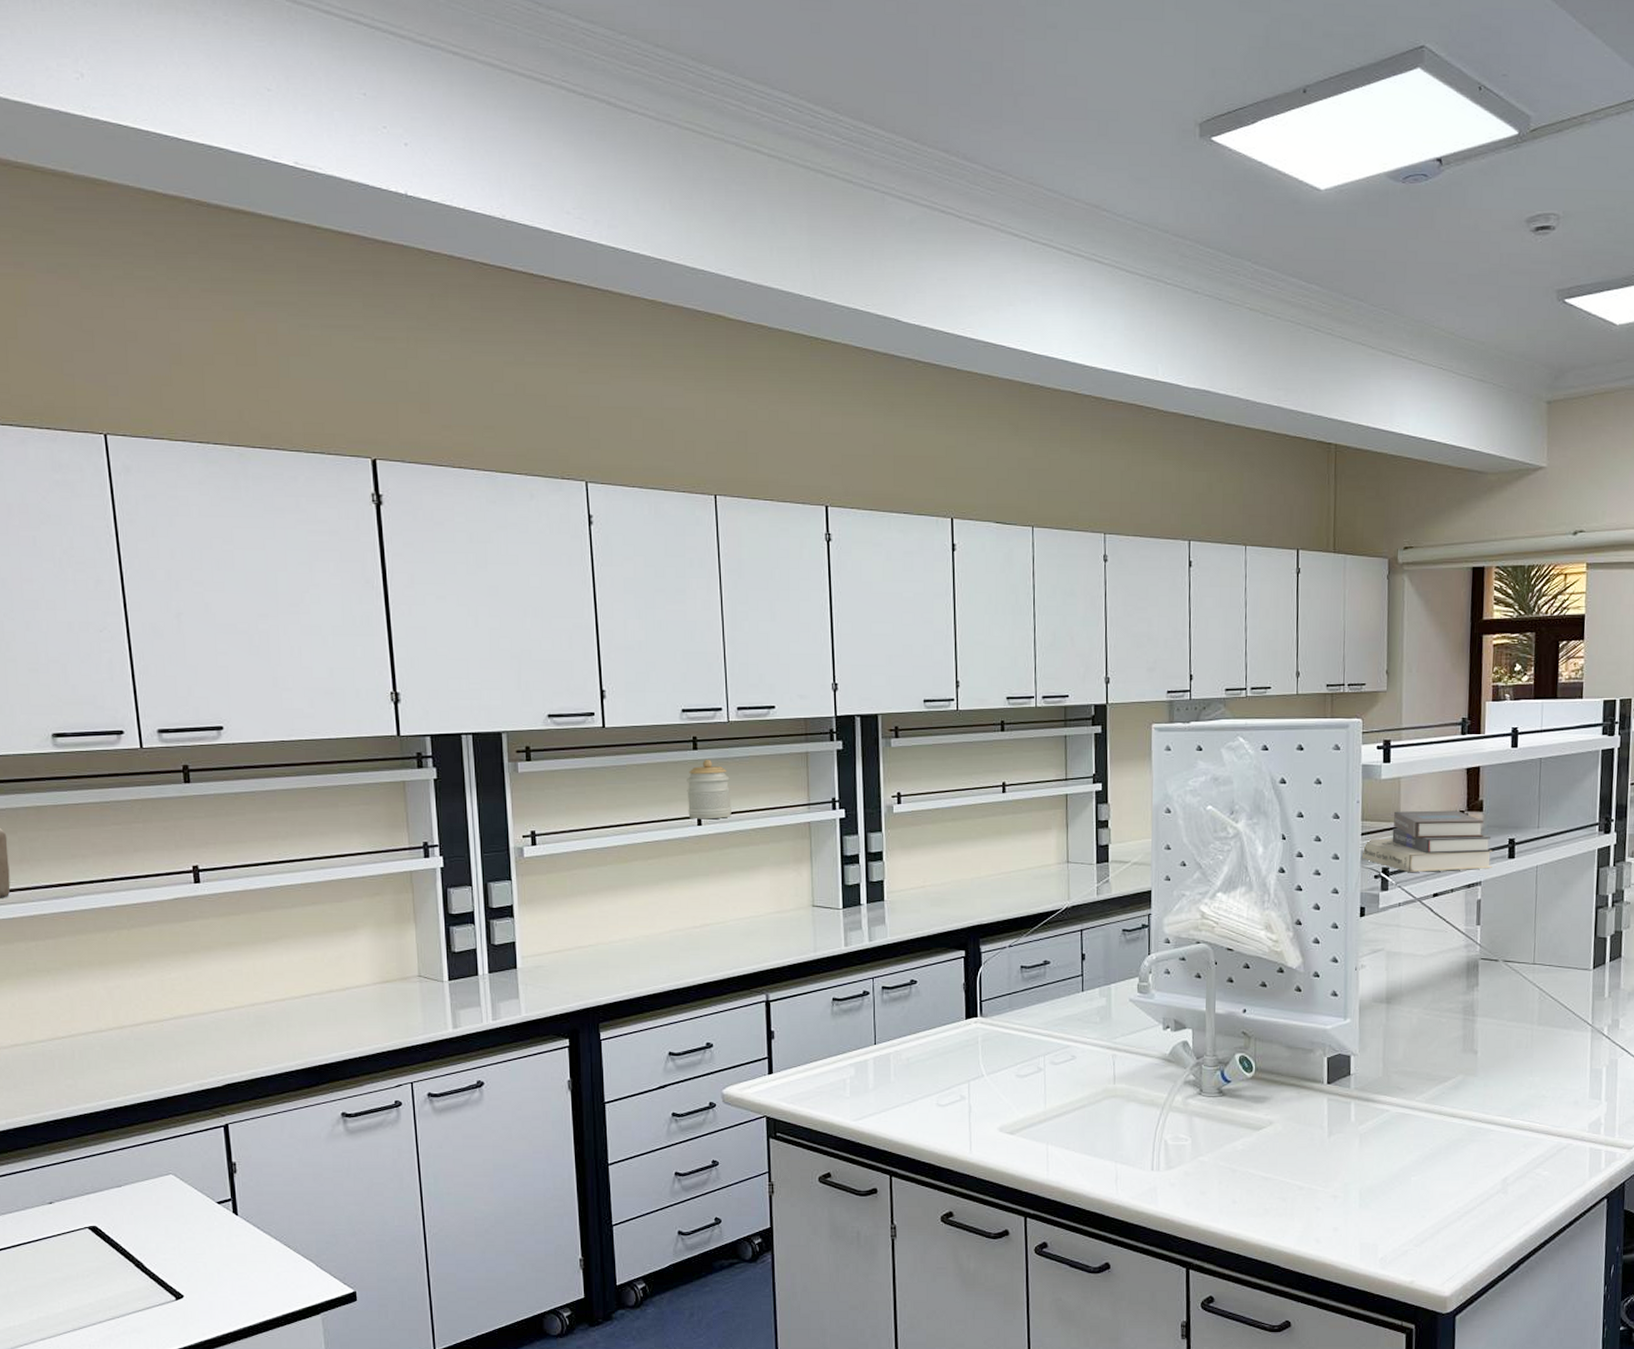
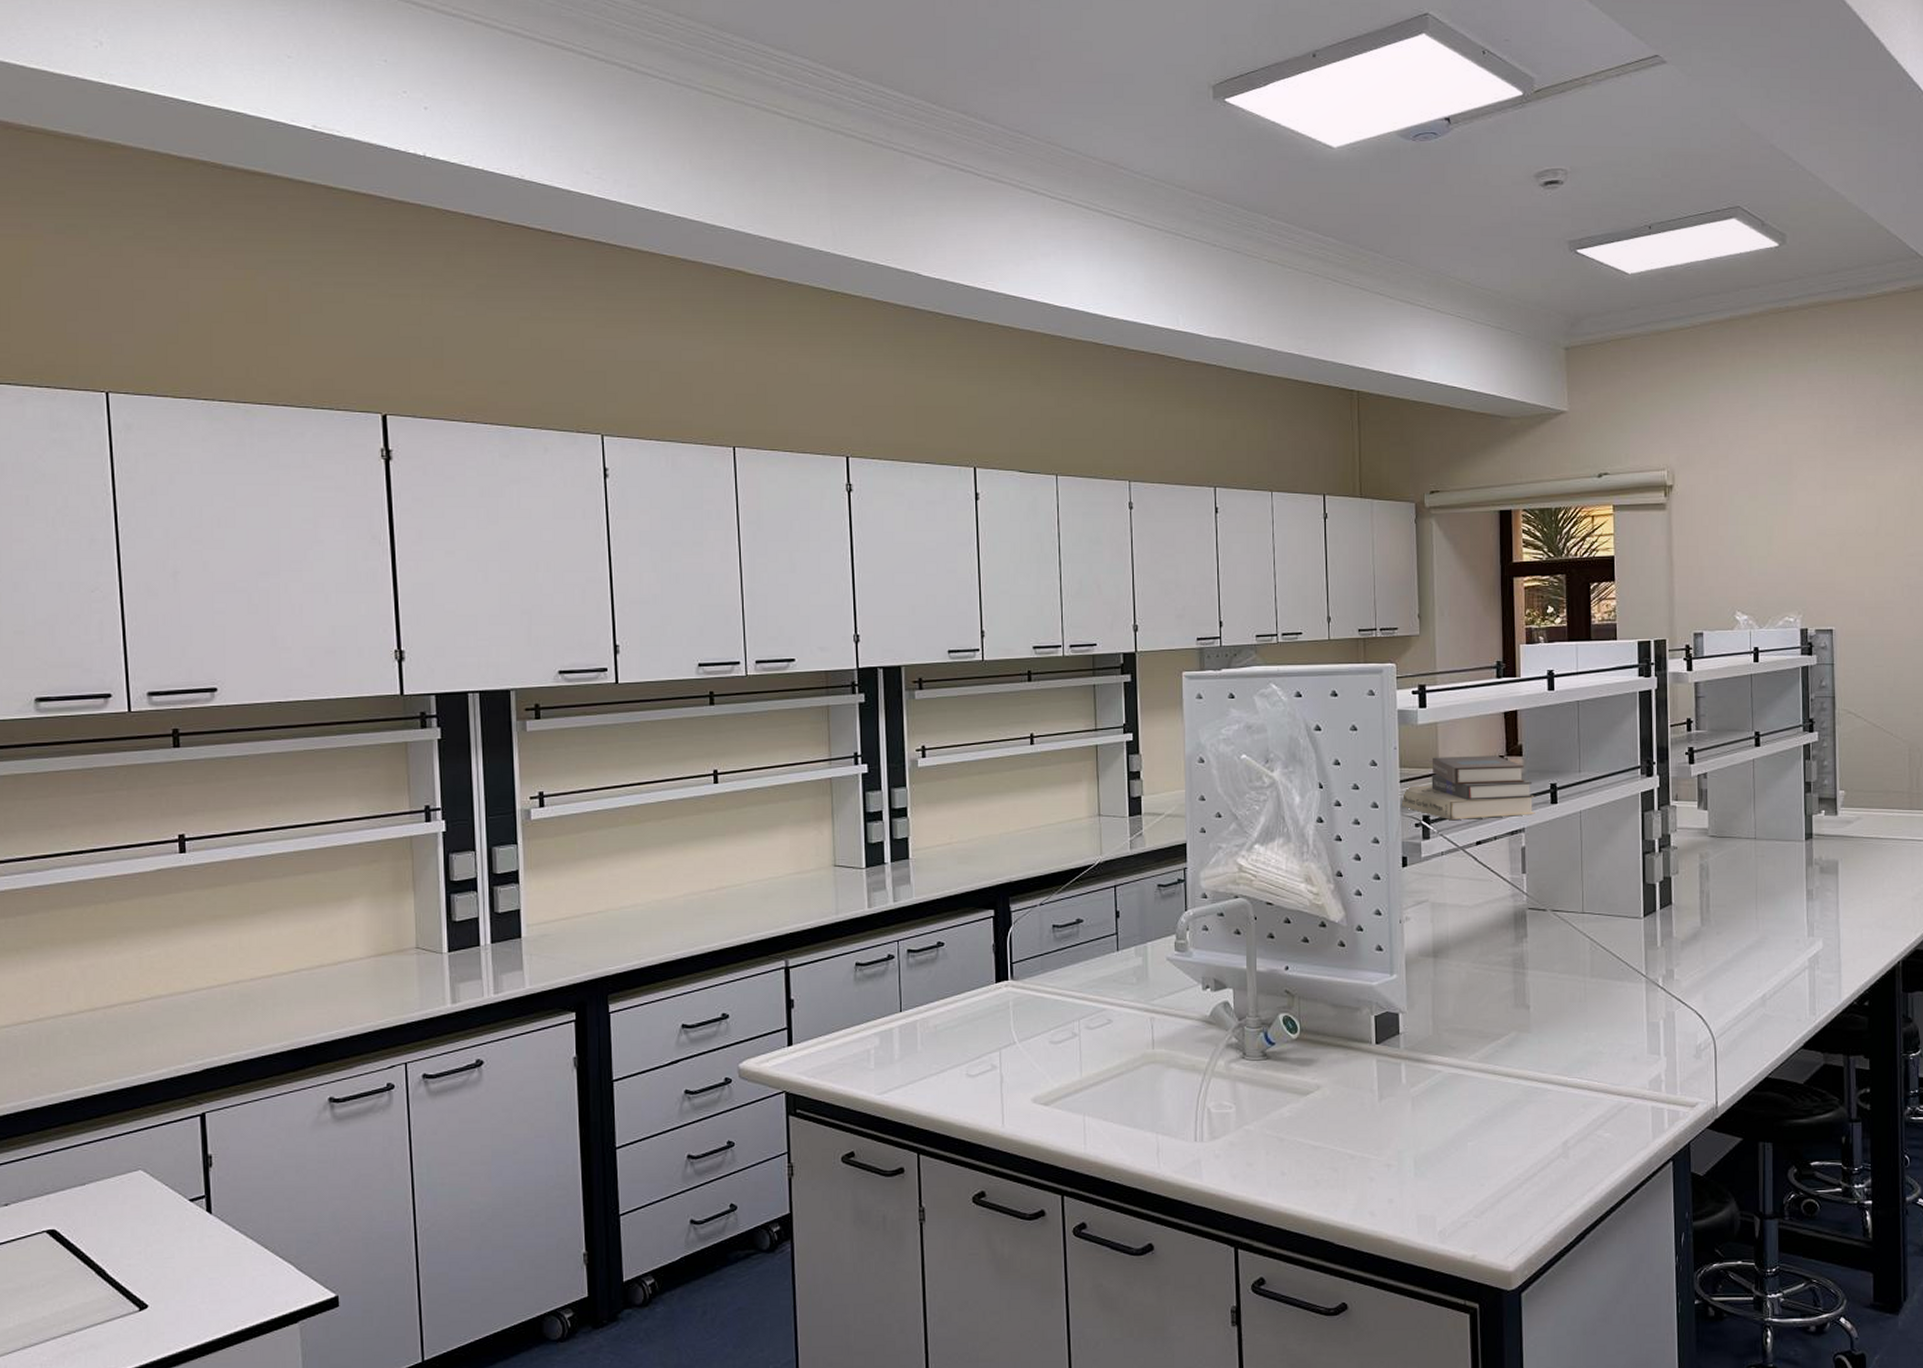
jar: present [687,759,731,820] -> none [703,714,749,777]

